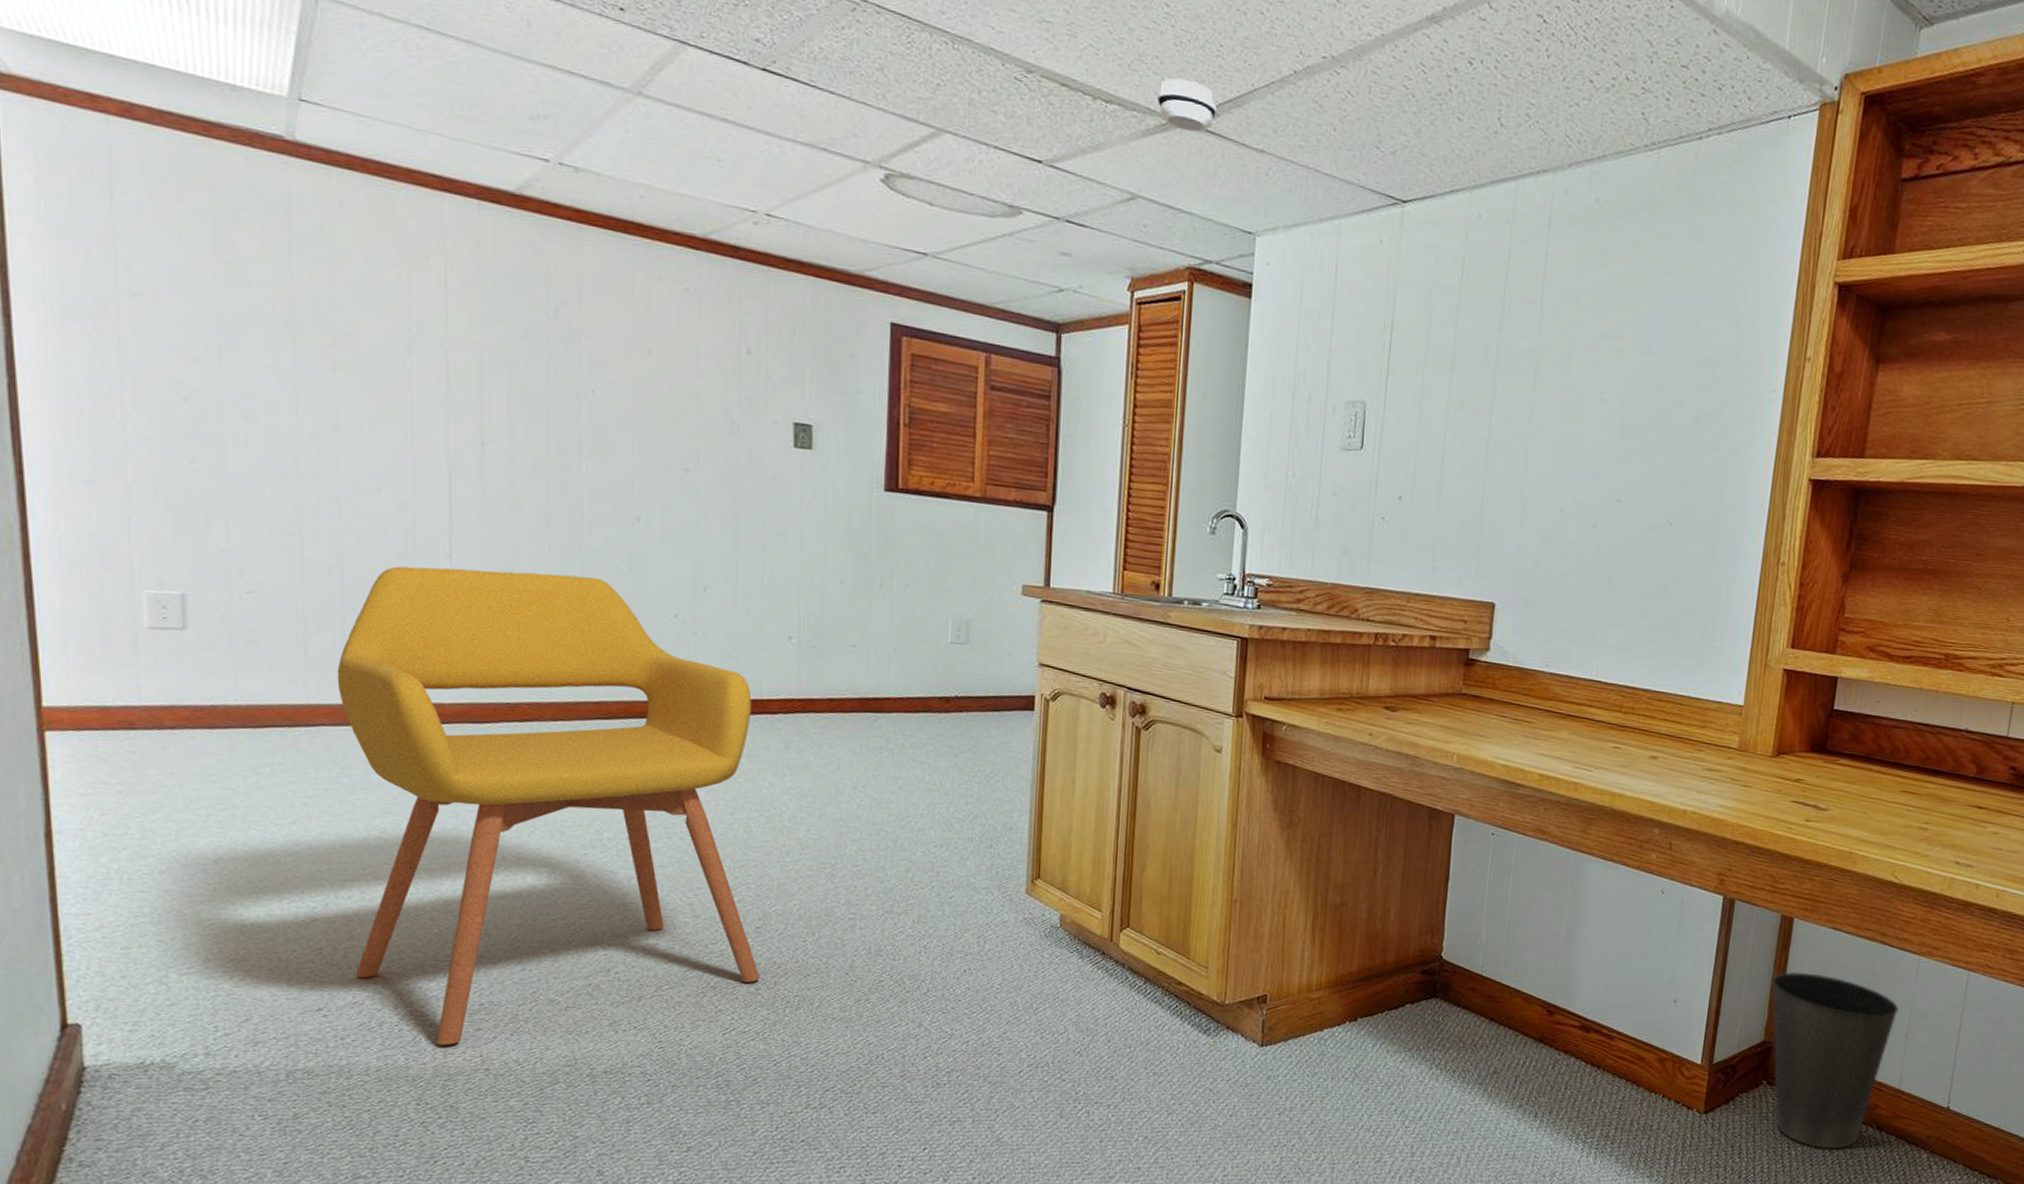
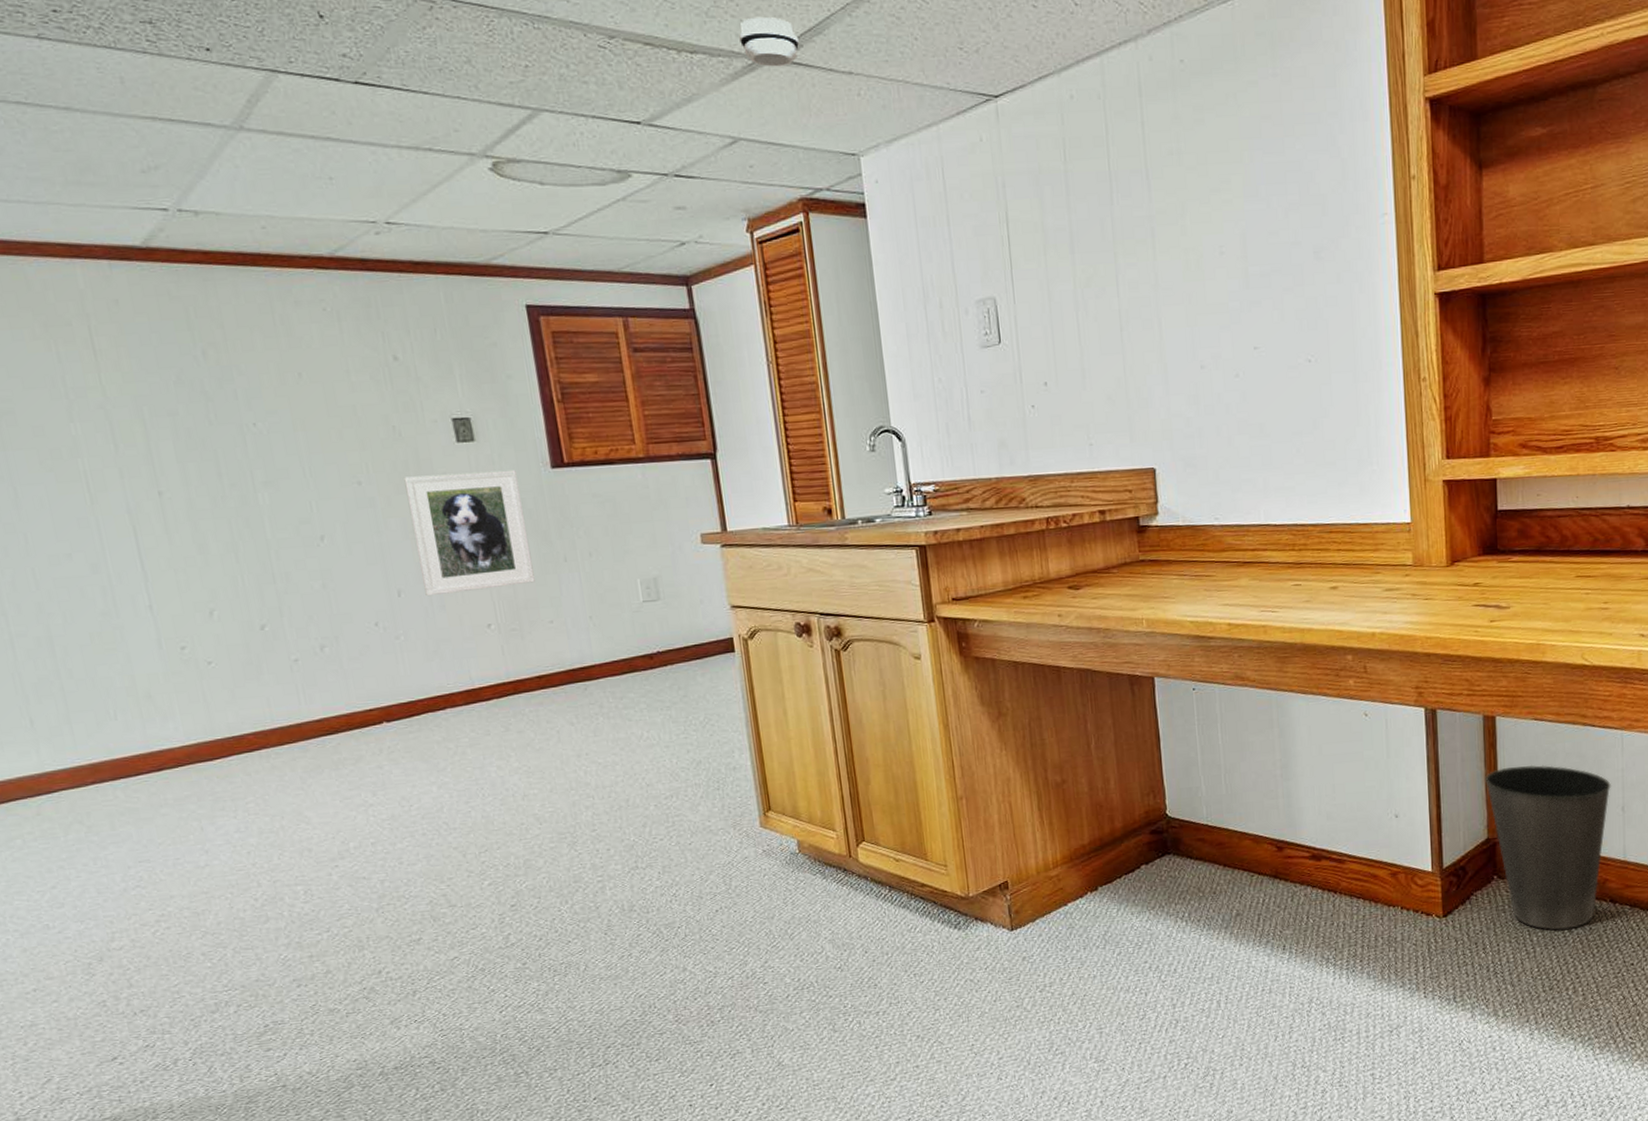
armchair: present [337,566,760,1046] -> none [65,602,525,1072]
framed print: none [731,473,848,603] -> present [404,469,535,597]

